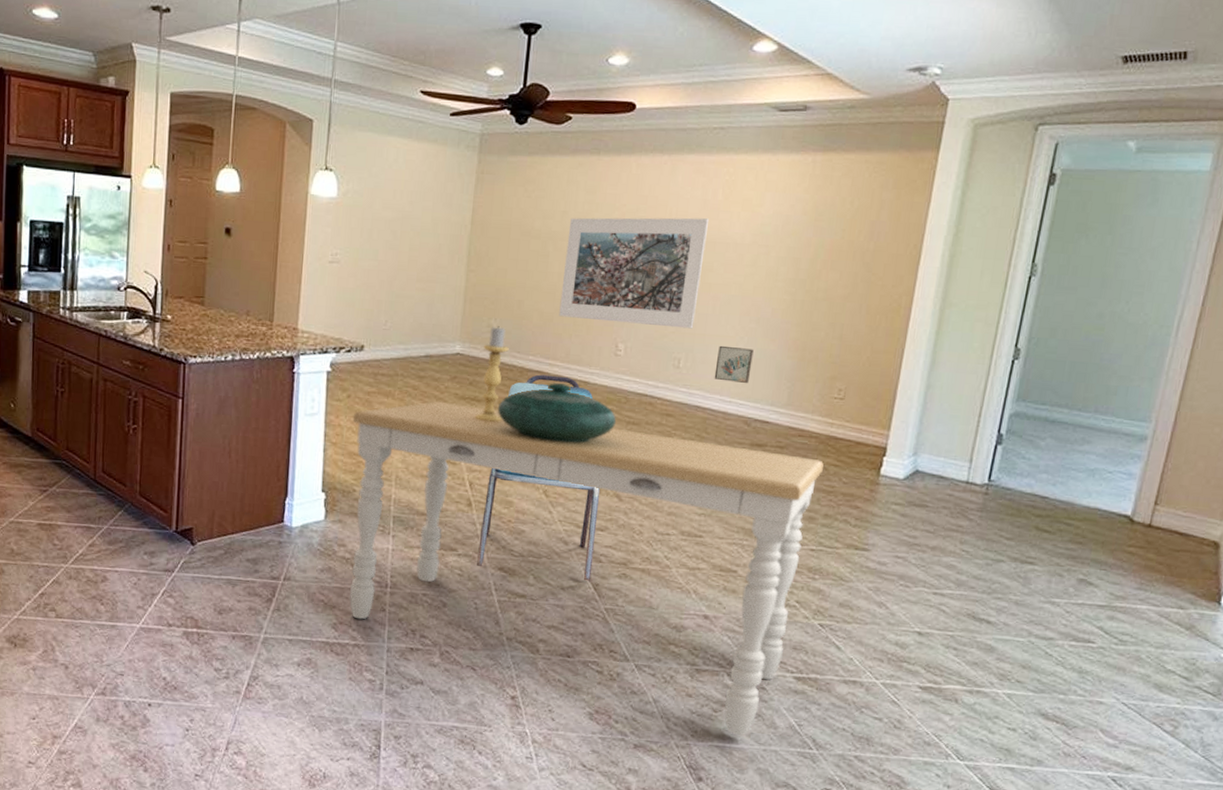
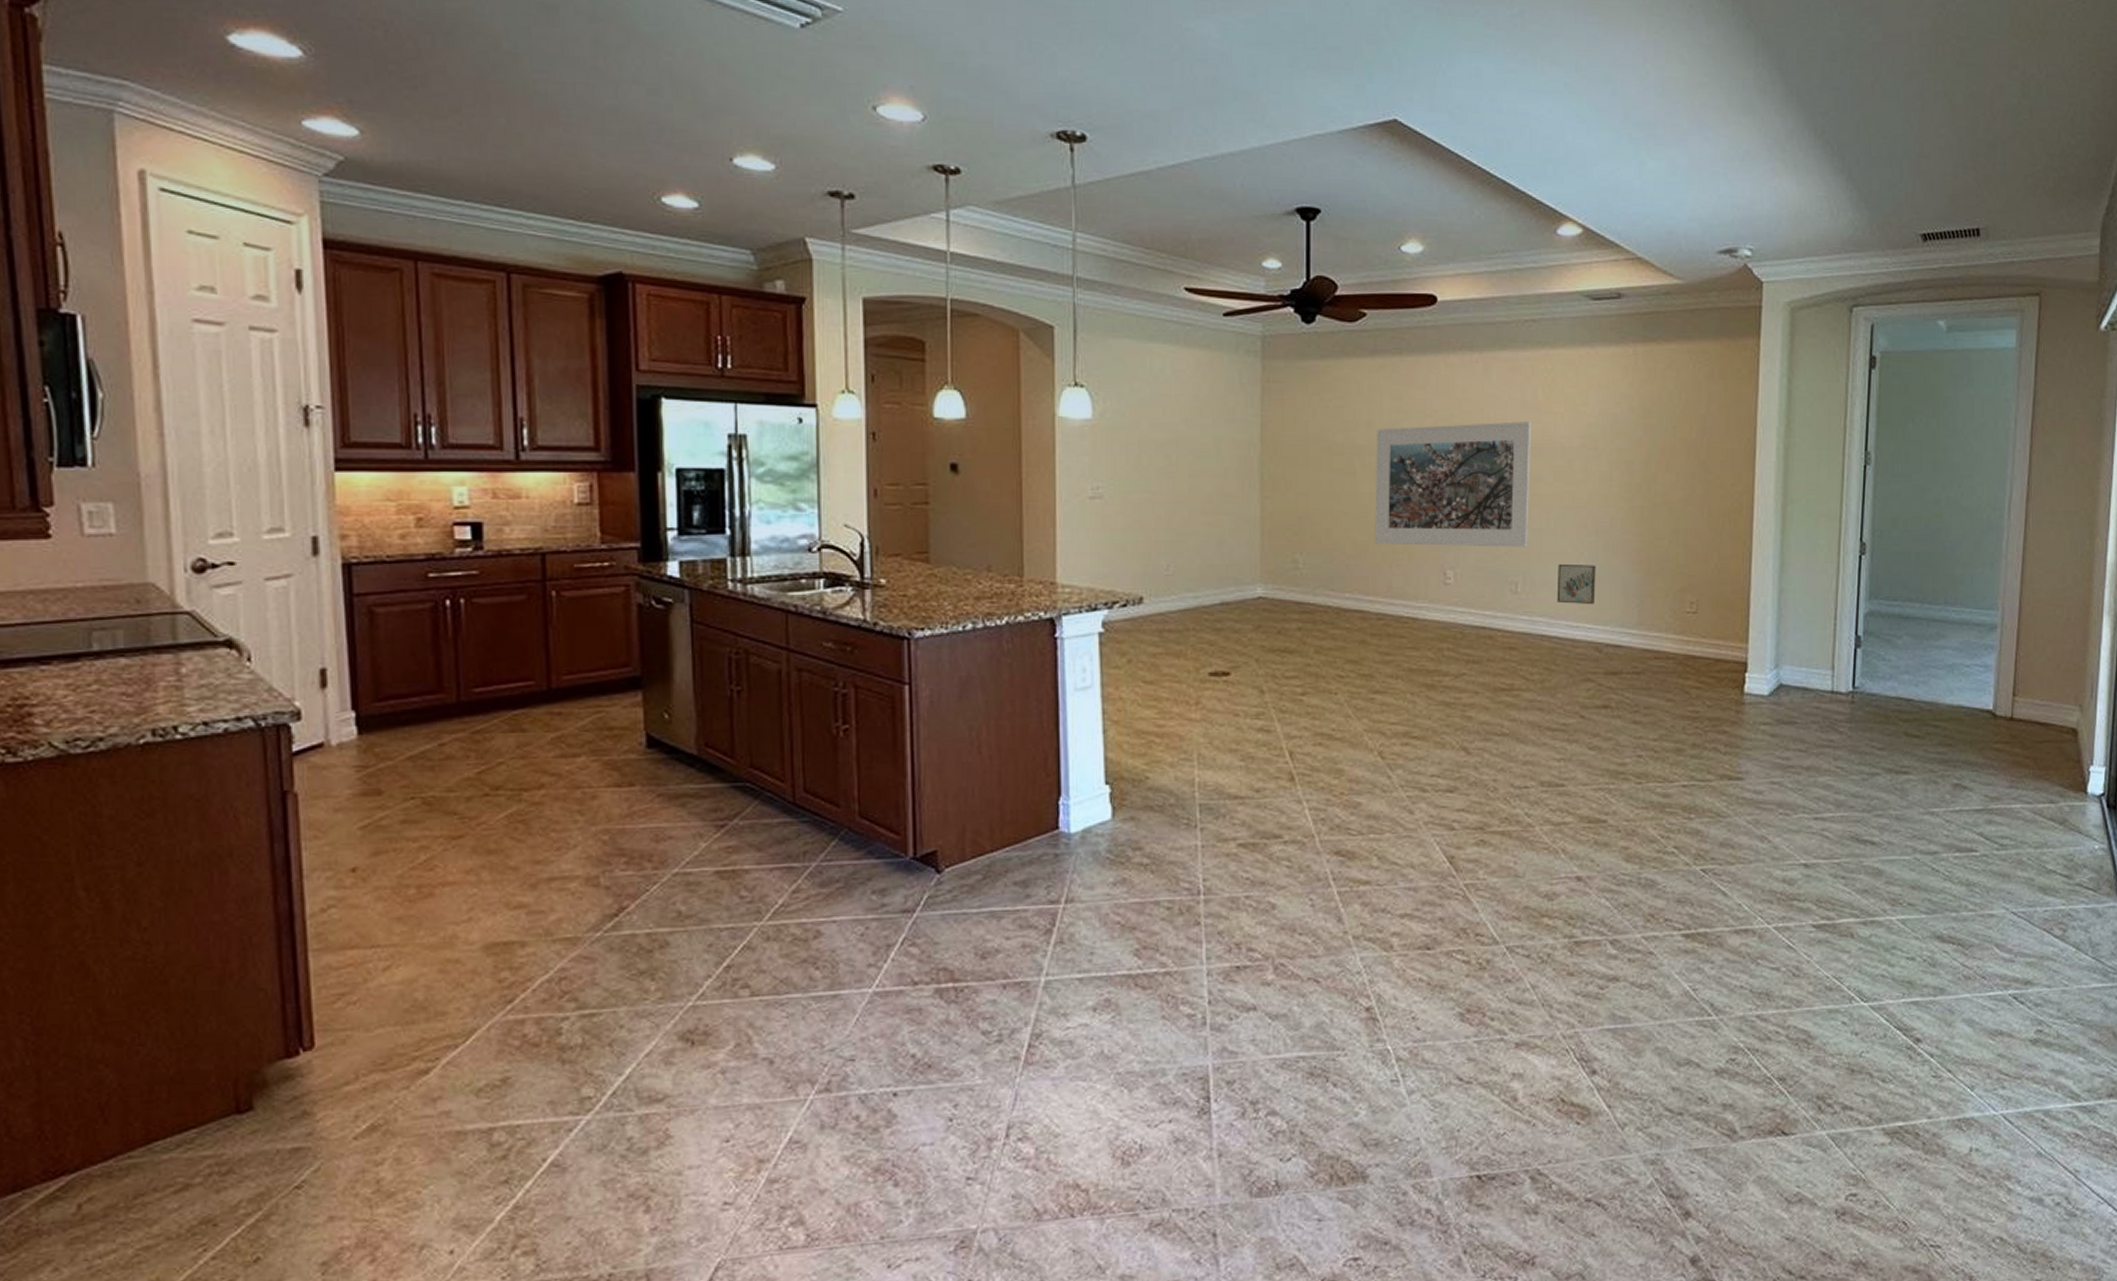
dining table: present [349,401,824,736] -> none [1137,657,1684,1013]
candle holder: present [475,326,509,422] -> none [1288,561,1321,676]
dining chair: present [477,374,601,581] -> none [1308,614,1445,854]
decorative bowl: present [497,383,617,443] -> none [1314,623,1454,692]

